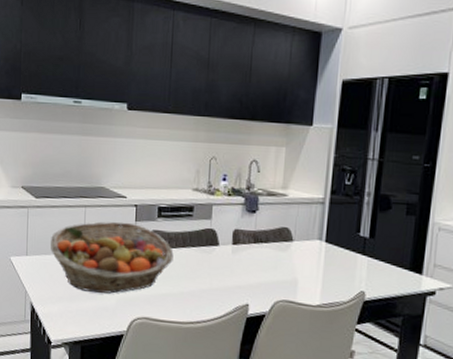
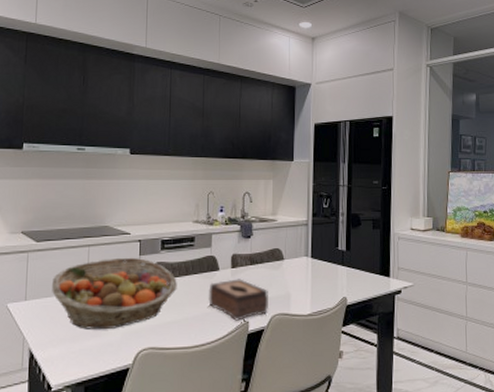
tissue box: none [206,256,272,302] -> present [208,279,268,321]

